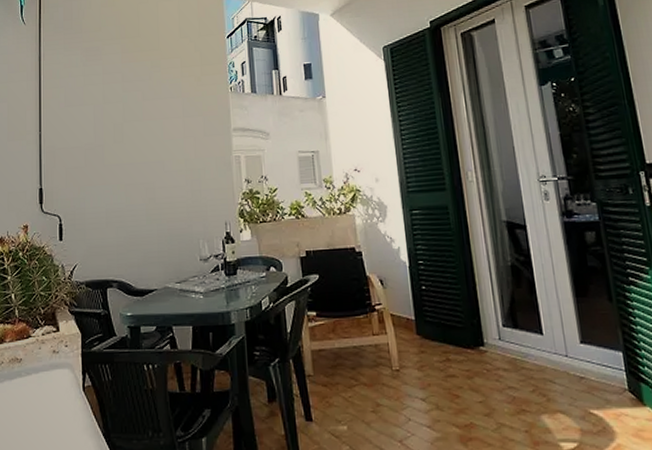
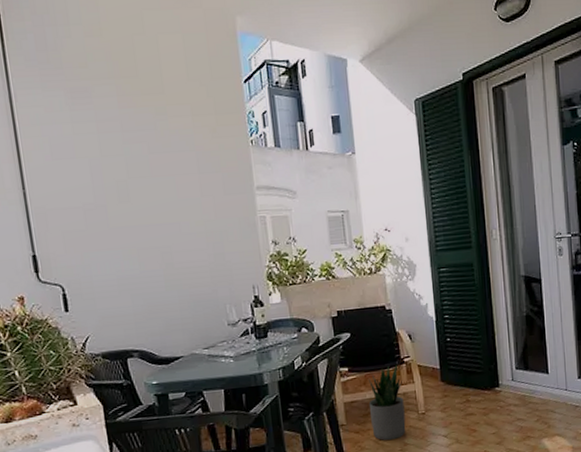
planter: none [336,311,379,399] -> present [367,364,406,441]

